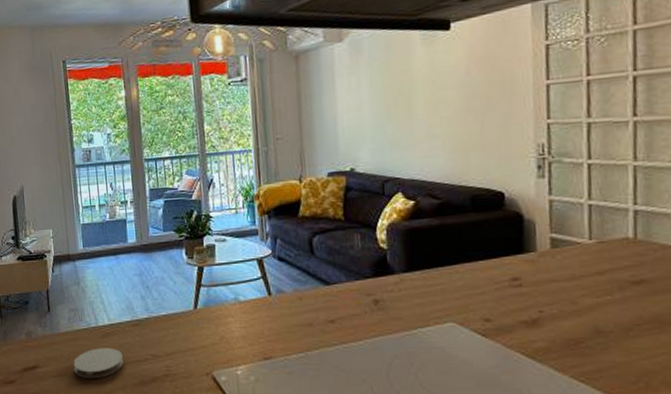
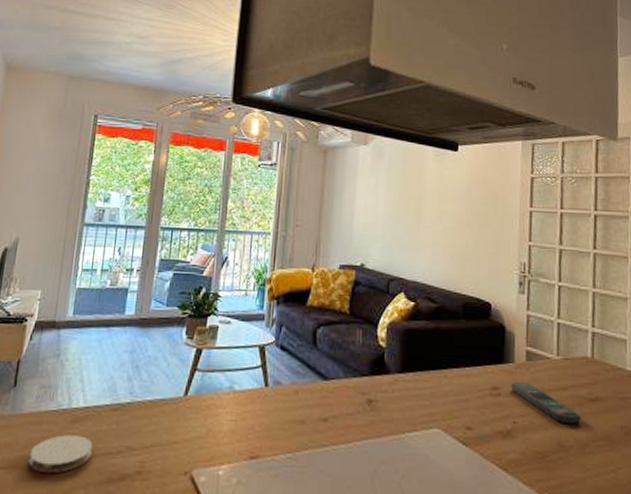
remote control: none [534,271,623,310] -> present [511,382,582,425]

